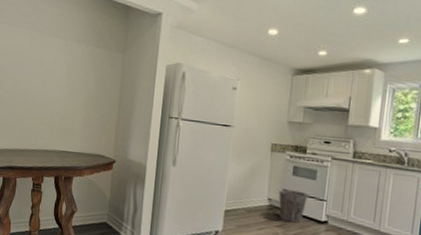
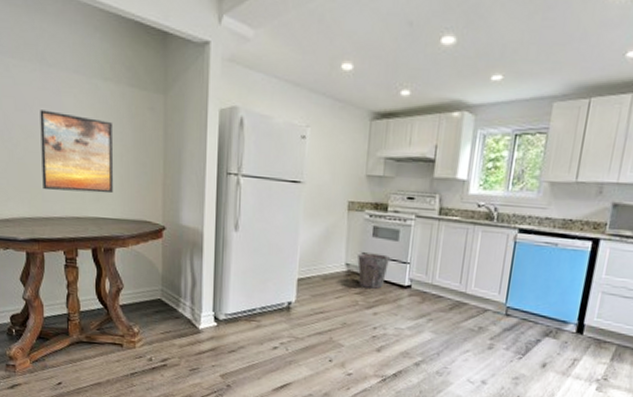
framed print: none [22,65,82,132] -> present [40,110,114,194]

